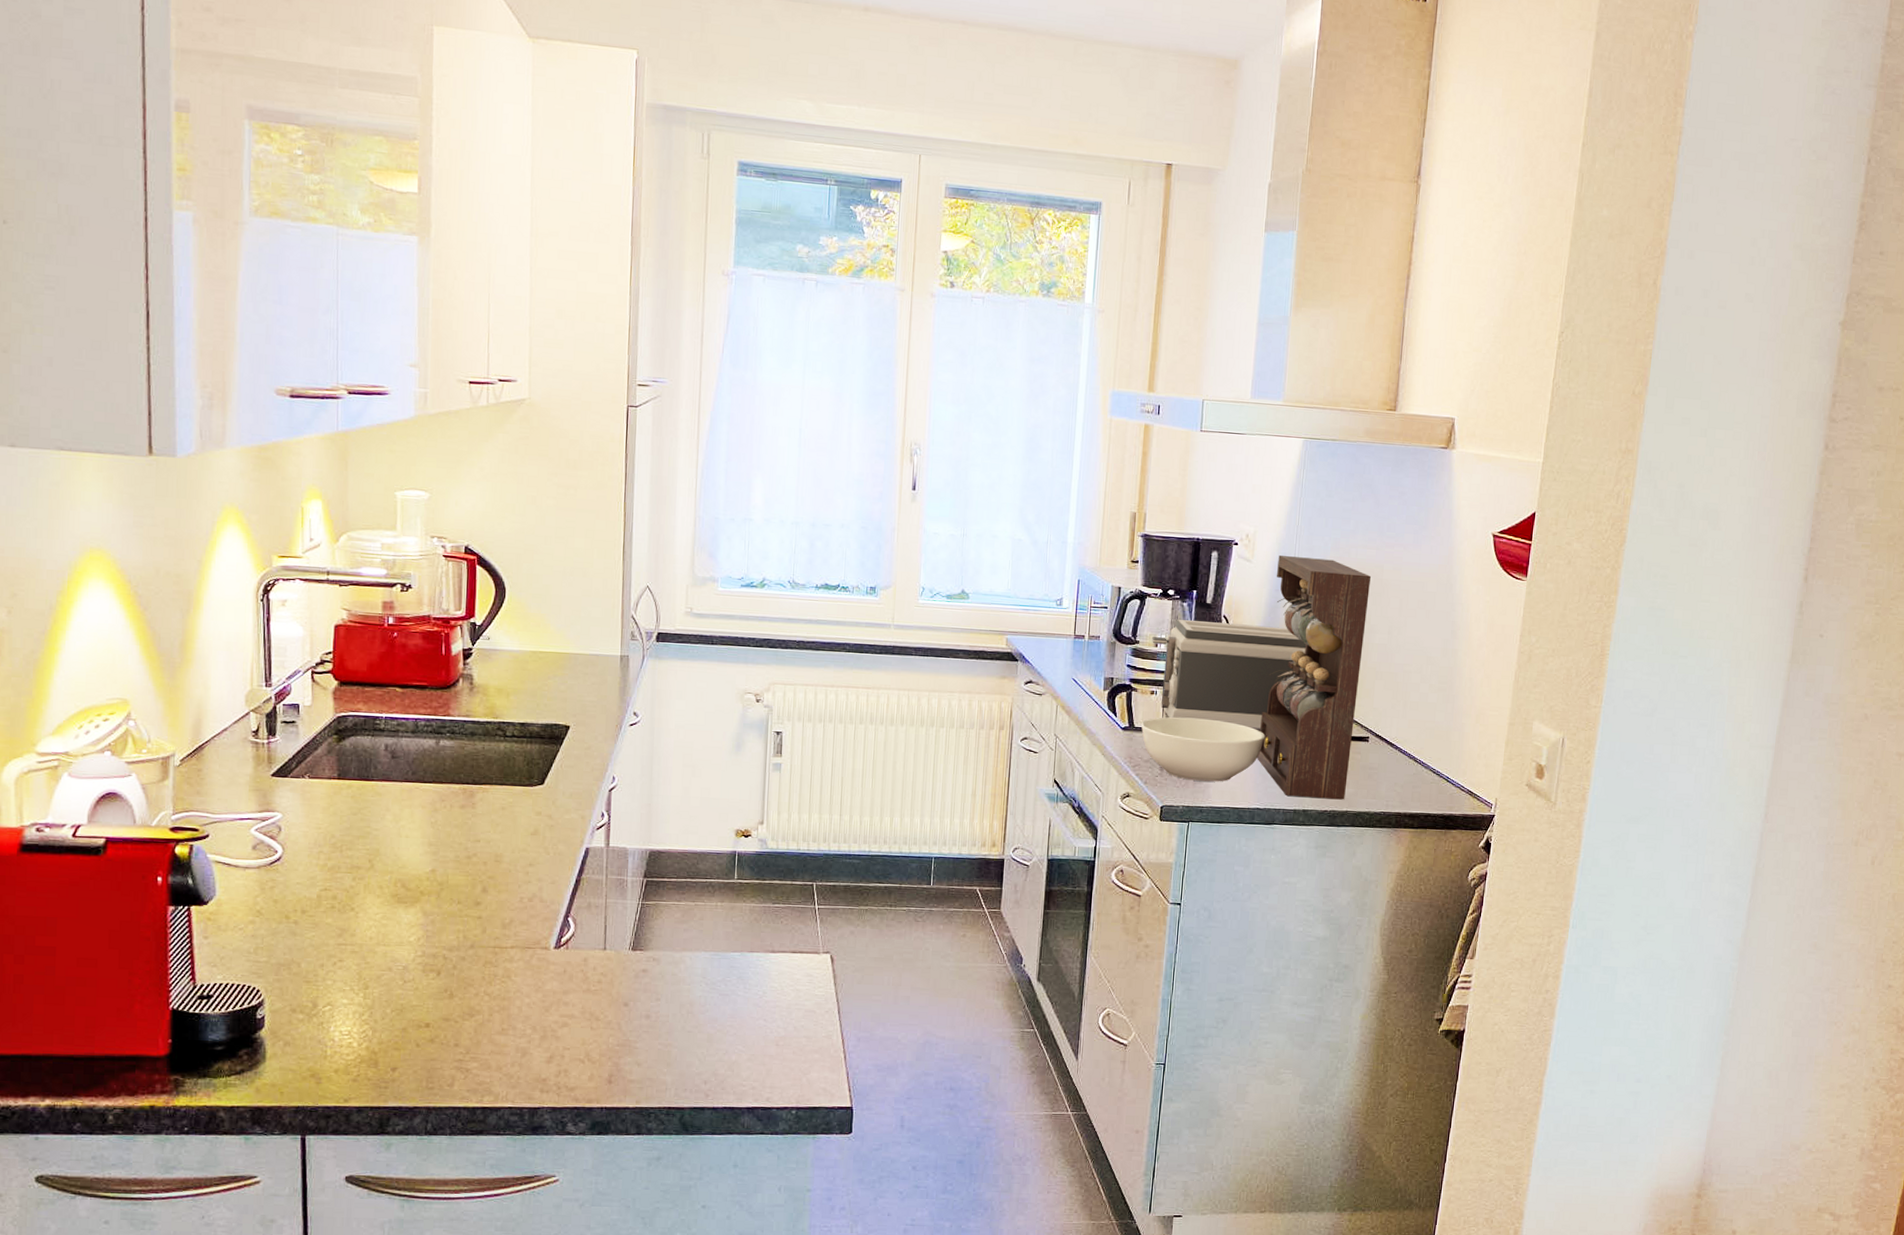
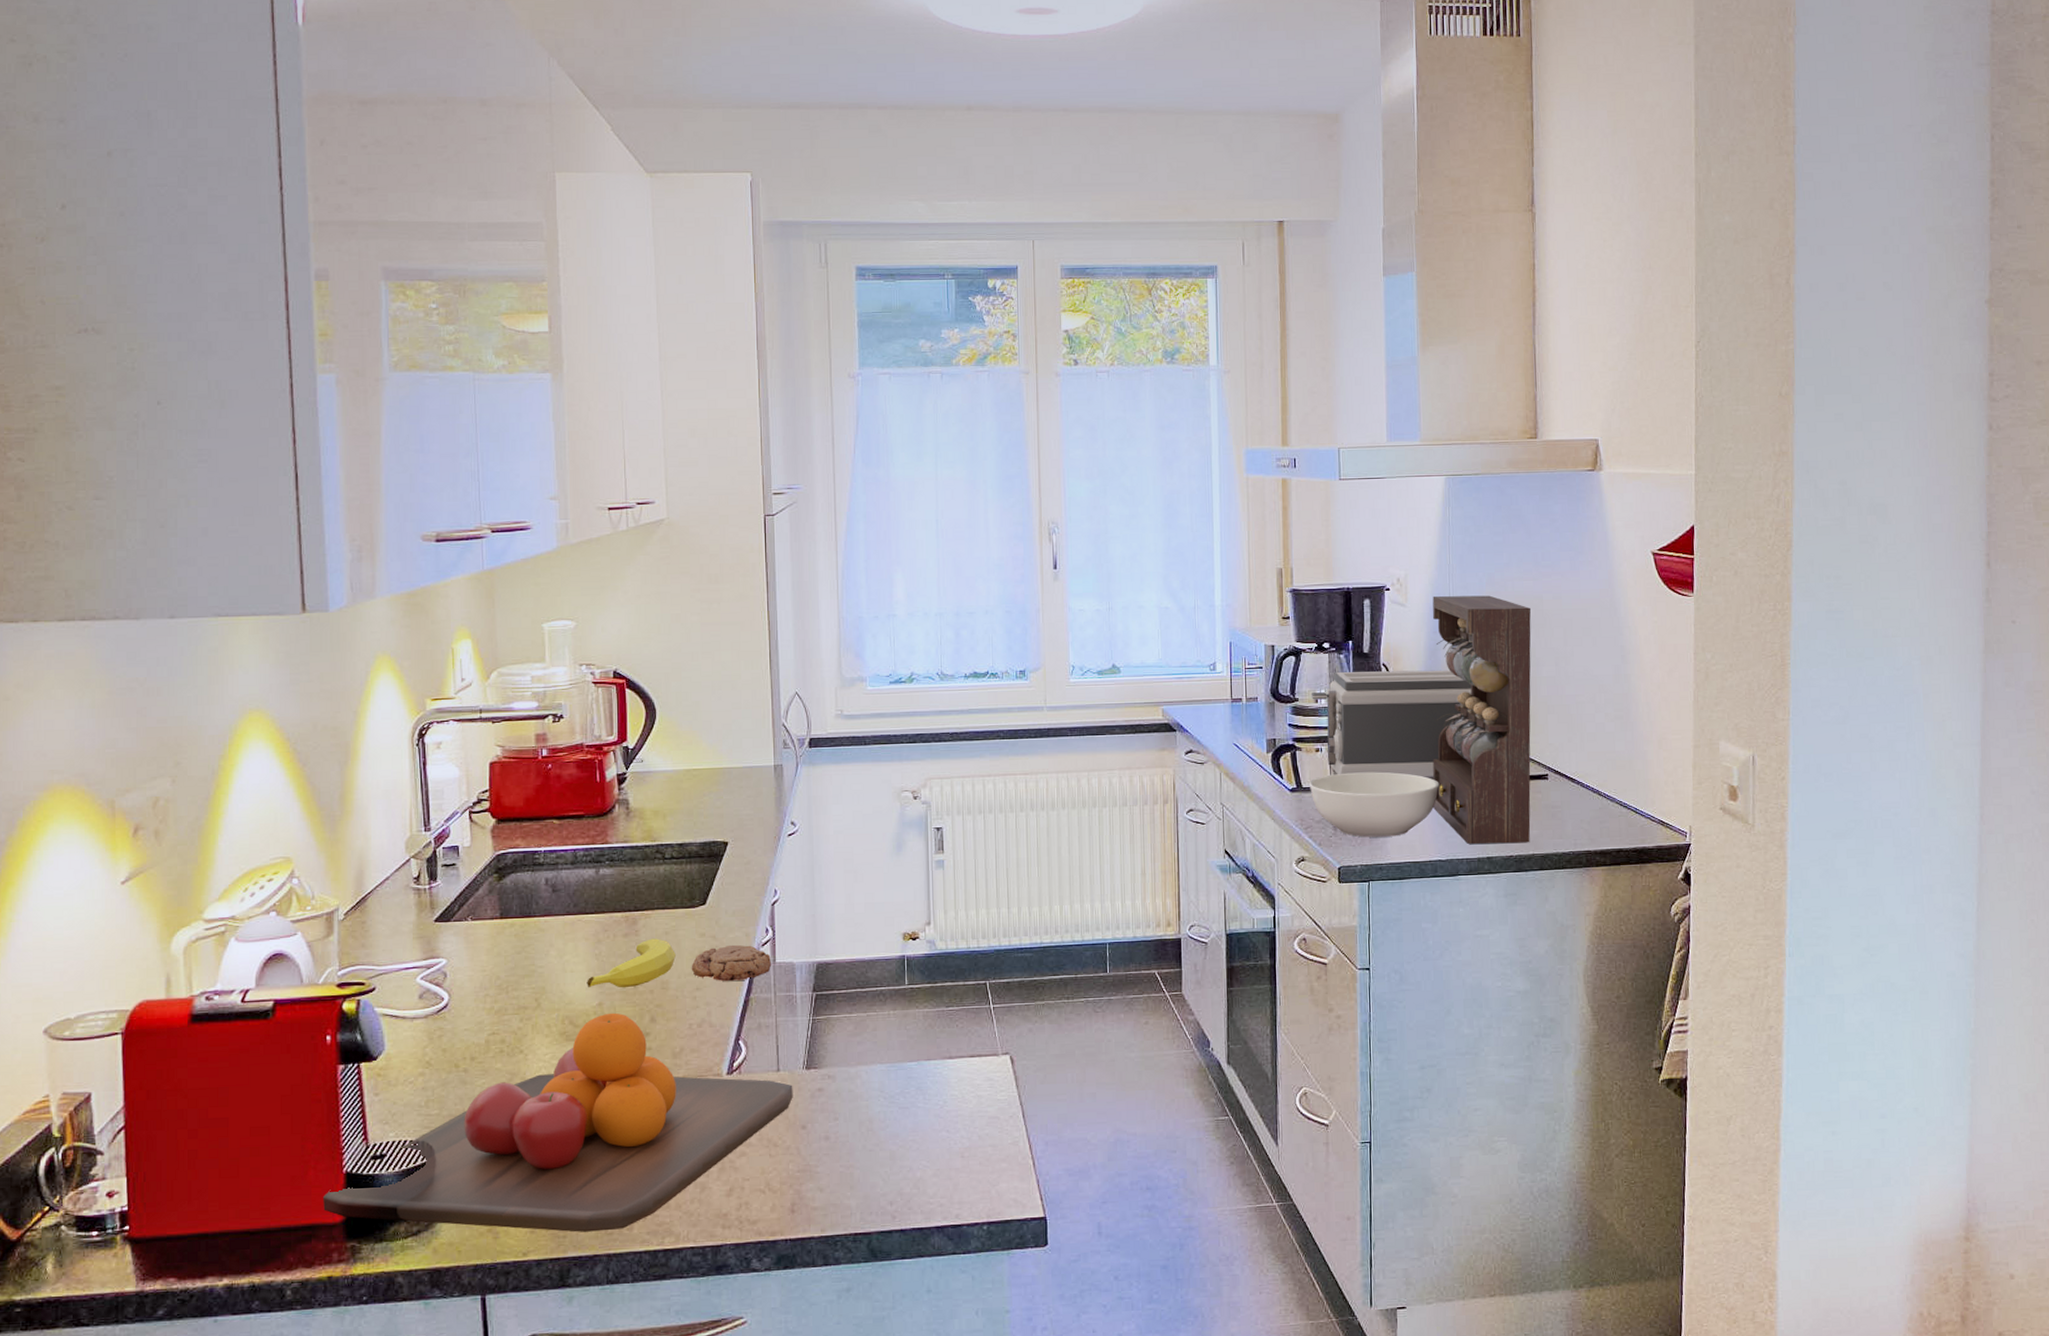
chopping board: none [148,880,618,1085] -> present [323,1012,793,1232]
banana: none [421,812,511,858] -> present [587,938,676,988]
cookie: none [525,825,606,861] -> present [691,944,772,982]

